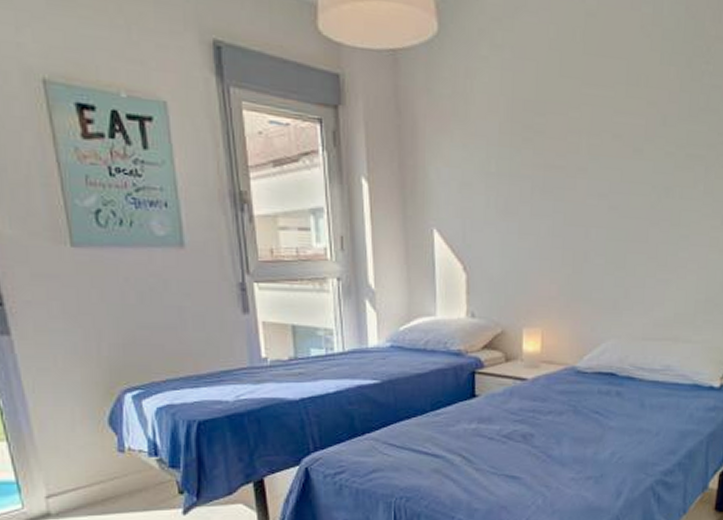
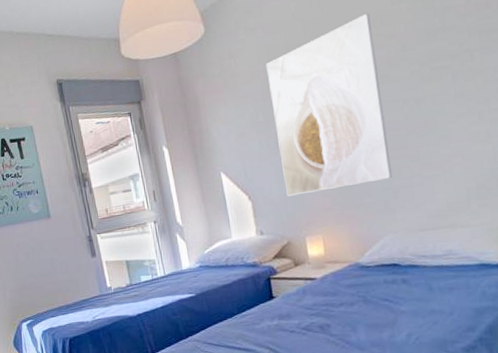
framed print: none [508,66,635,275] -> present [266,13,393,197]

